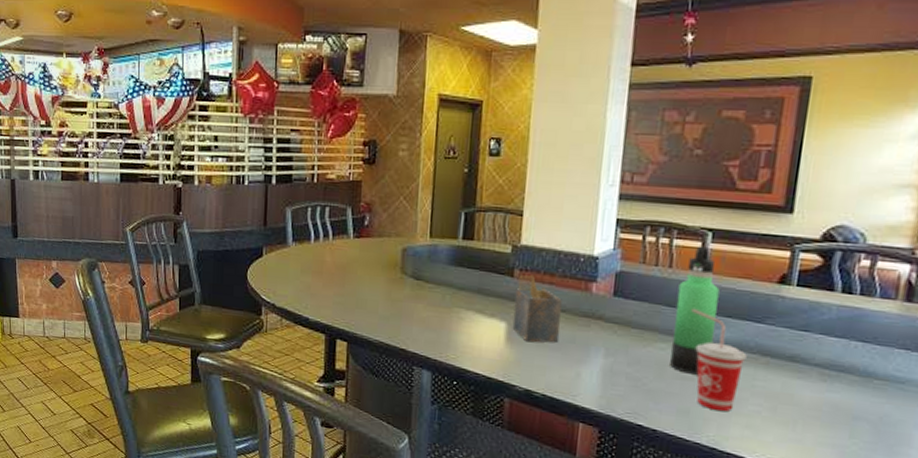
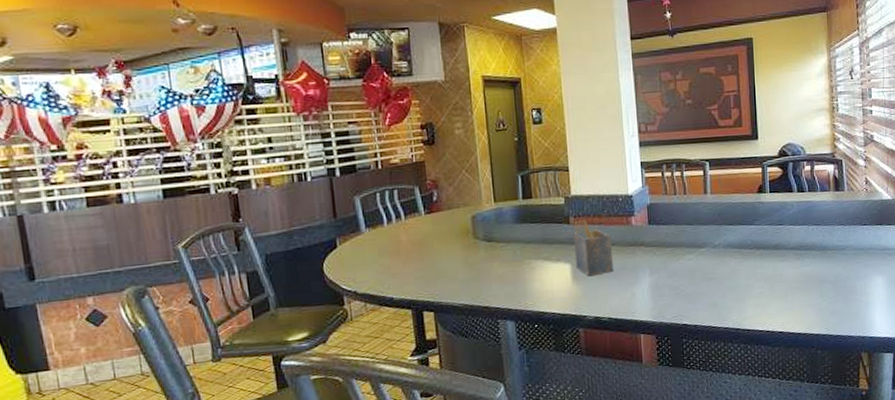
thermos bottle: present [670,246,720,375] -> none [693,173,724,275]
beverage cup: present [691,308,747,412] -> none [705,223,747,299]

